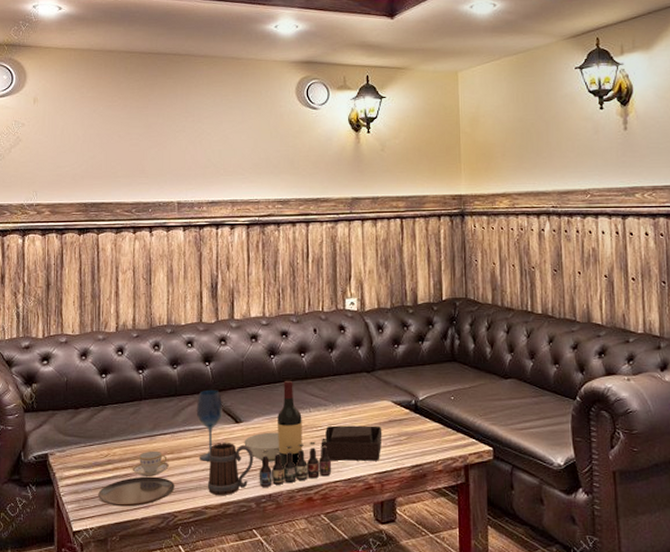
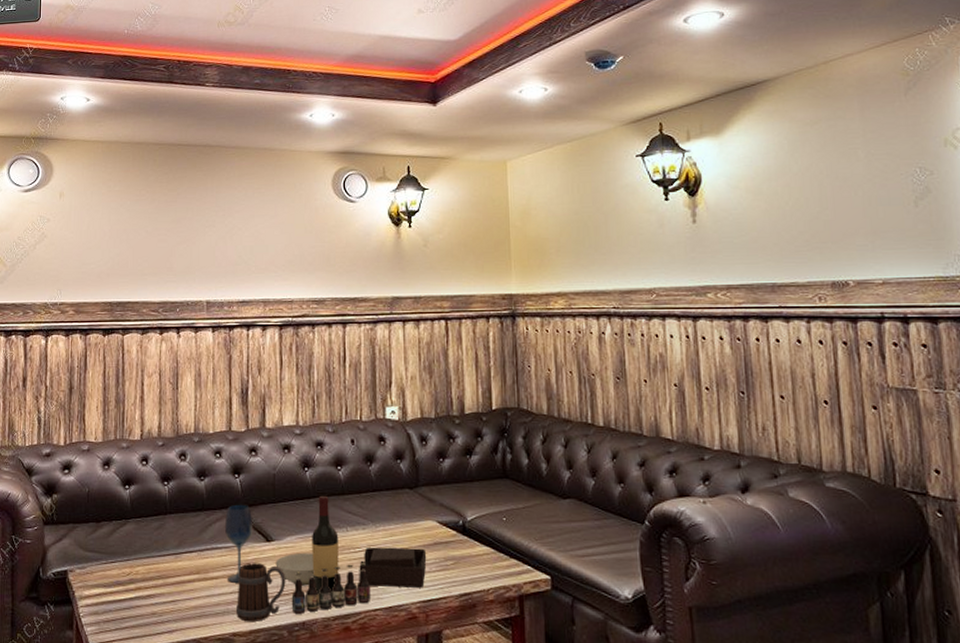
plate: present [98,476,175,507] -> none [119,598,201,631]
teacup: present [132,450,170,476] -> none [156,570,196,598]

